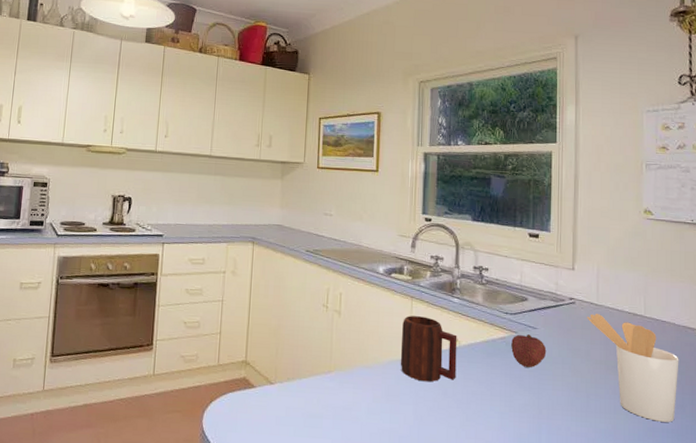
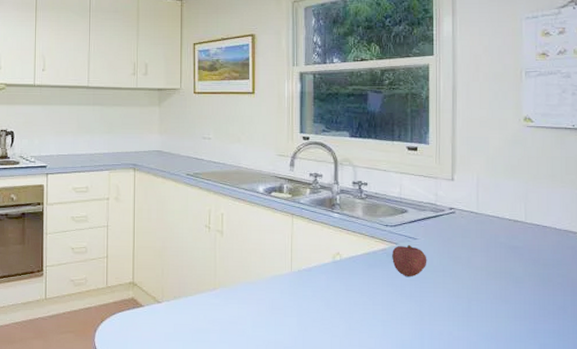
mug: present [400,316,457,382] -> none [283,232,338,295]
utensil holder: present [587,313,679,422] -> none [467,221,561,323]

